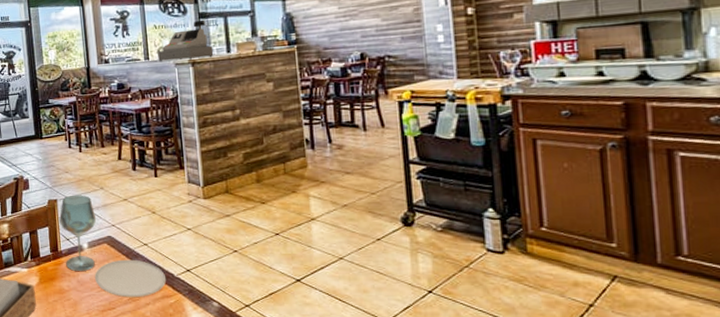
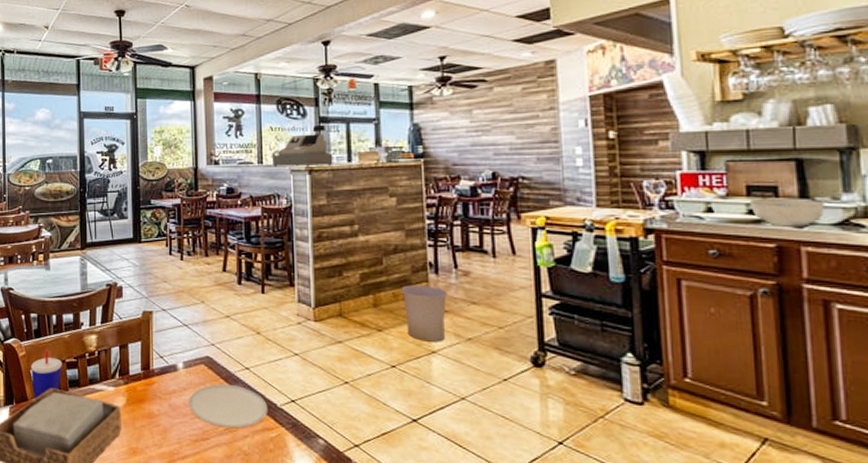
wine glass: present [59,194,97,271] -> none [154,307,195,394]
waste bin: none [281,160,324,210] -> present [401,285,448,342]
bowl: none [599,58,668,86] -> present [750,198,825,227]

